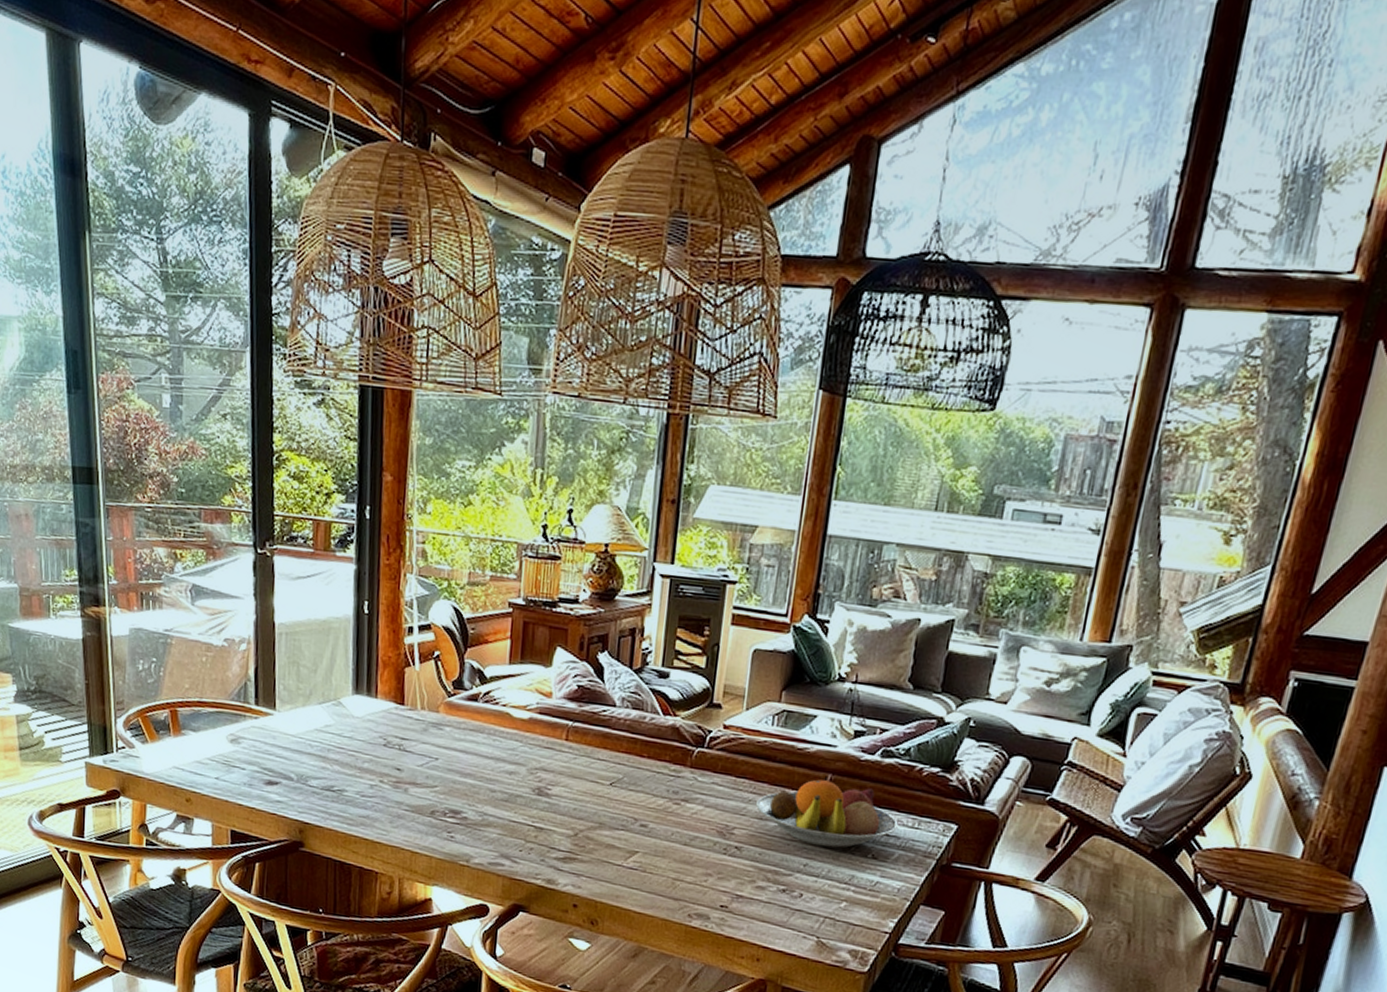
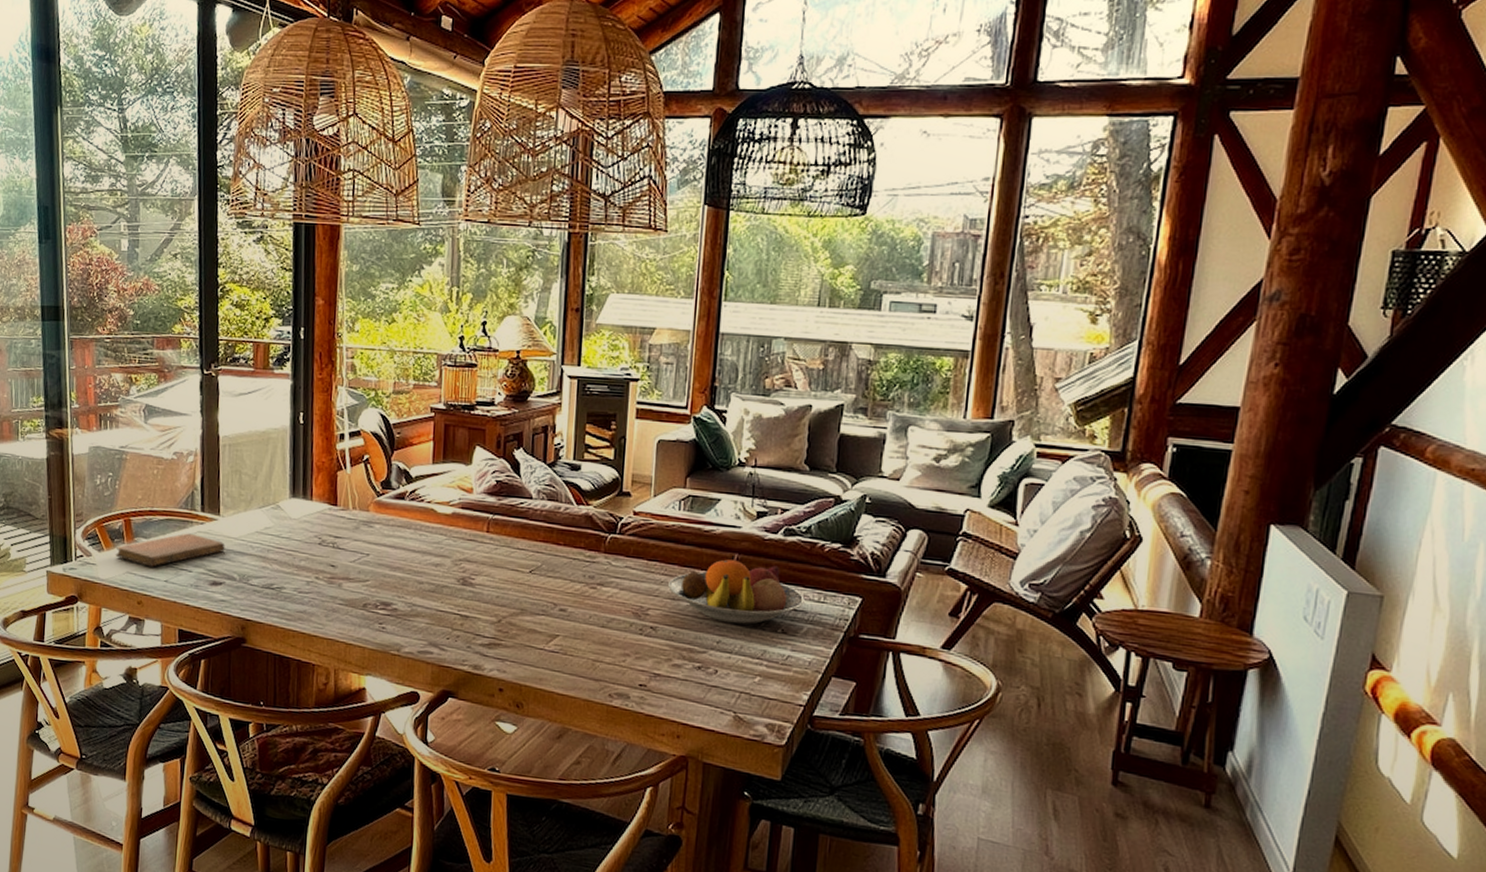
notebook: none [160,727,282,763] -> present [115,533,225,567]

